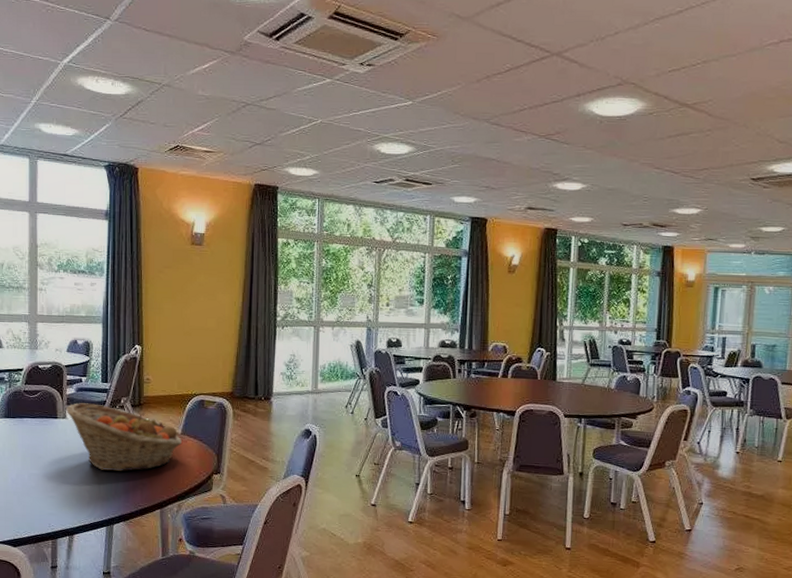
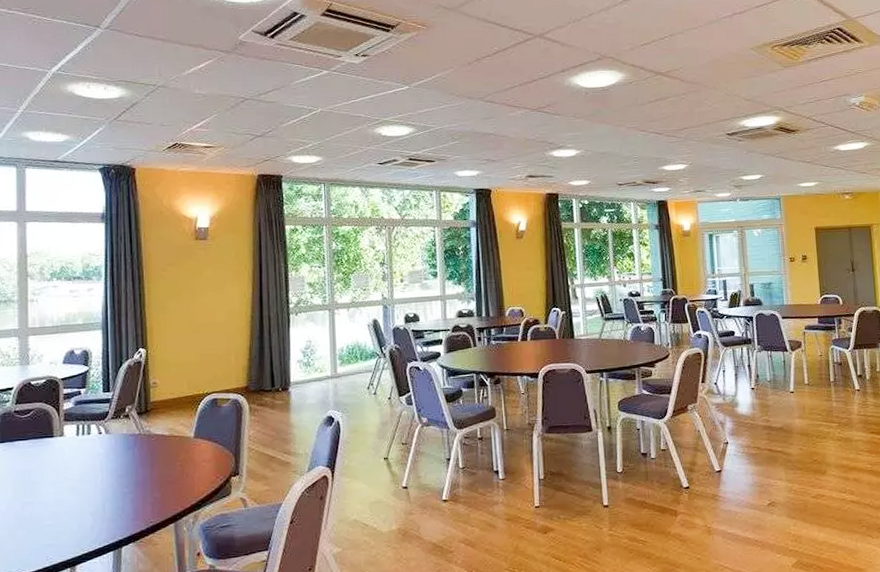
fruit basket: present [66,403,182,471] -> none [63,416,195,488]

